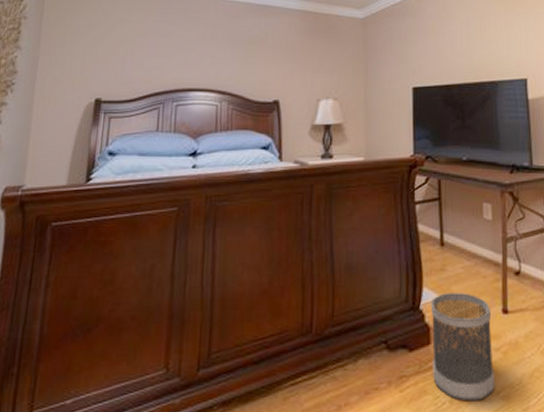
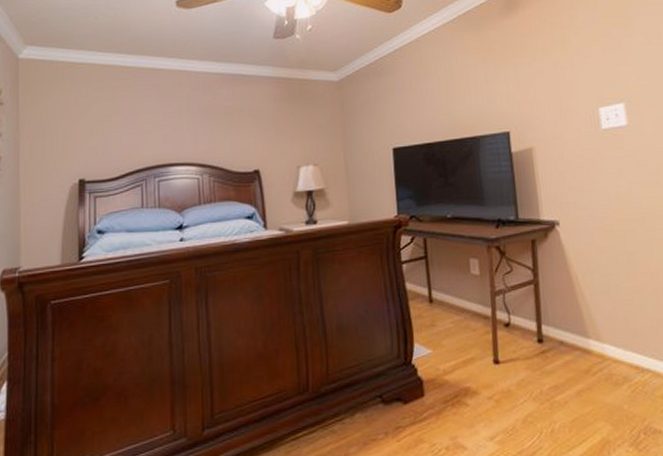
wastebasket: present [430,293,495,401] -> none [422,346,489,447]

